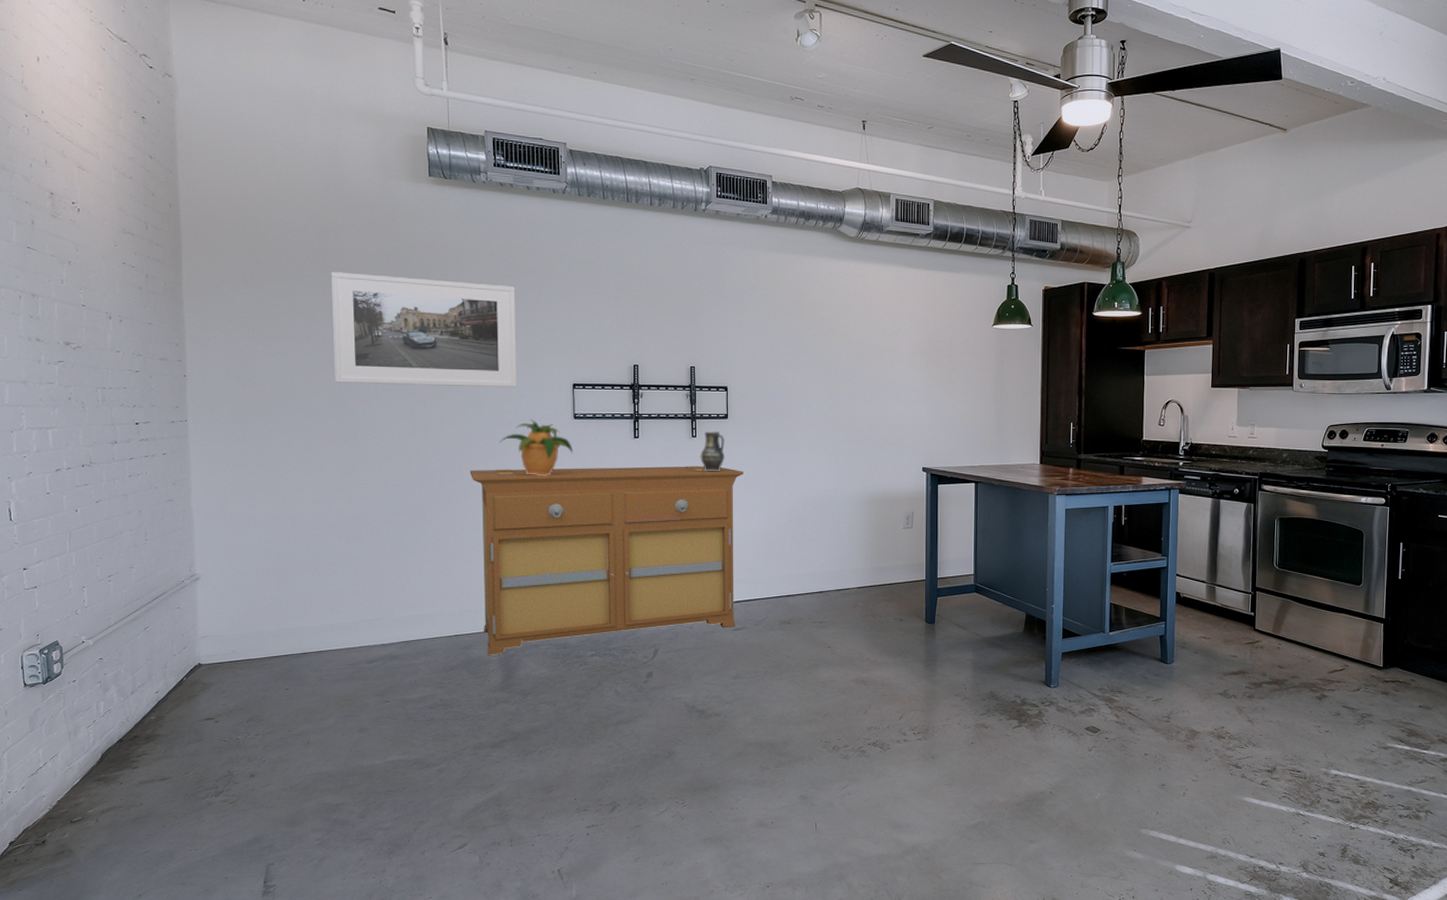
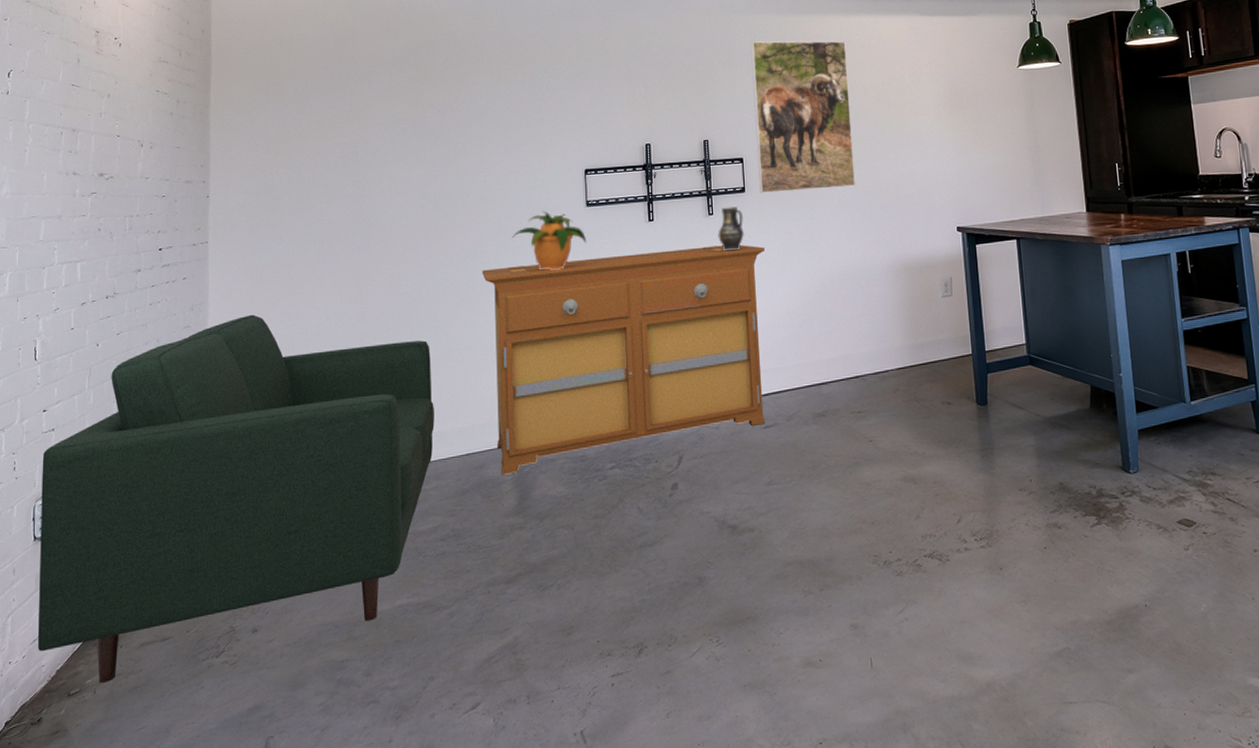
sofa: none [26,494,423,814] -> present [37,314,435,684]
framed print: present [331,272,518,388] -> none [349,75,529,190]
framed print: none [741,276,833,423] -> present [750,40,855,193]

